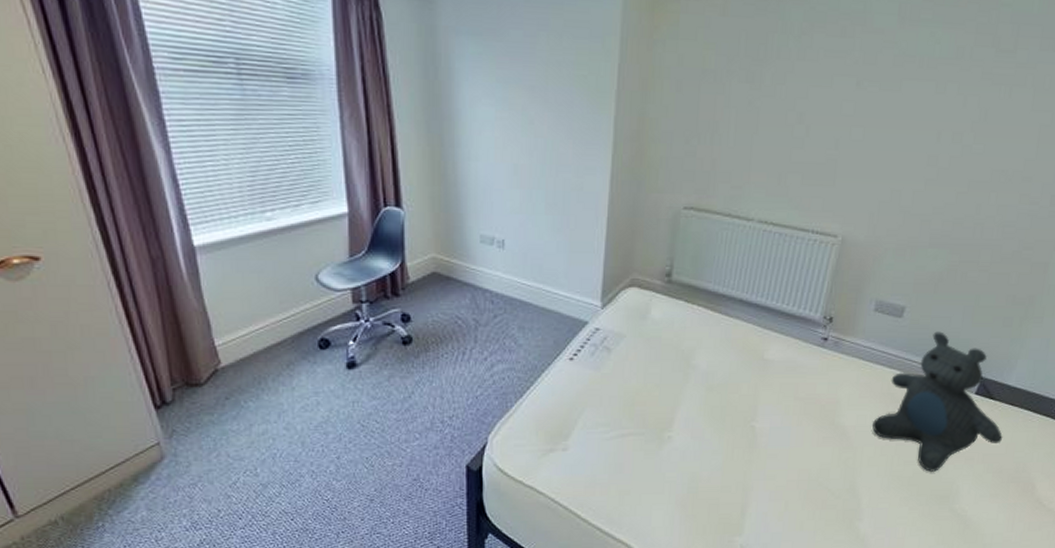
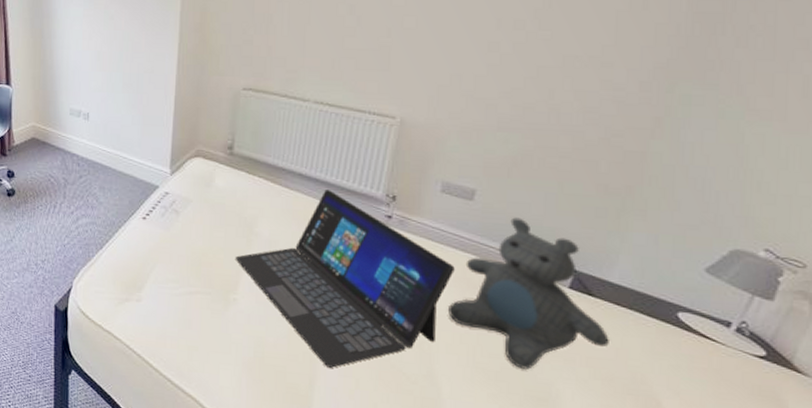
laptop: none [672,315,881,494] -> present [236,190,455,368]

